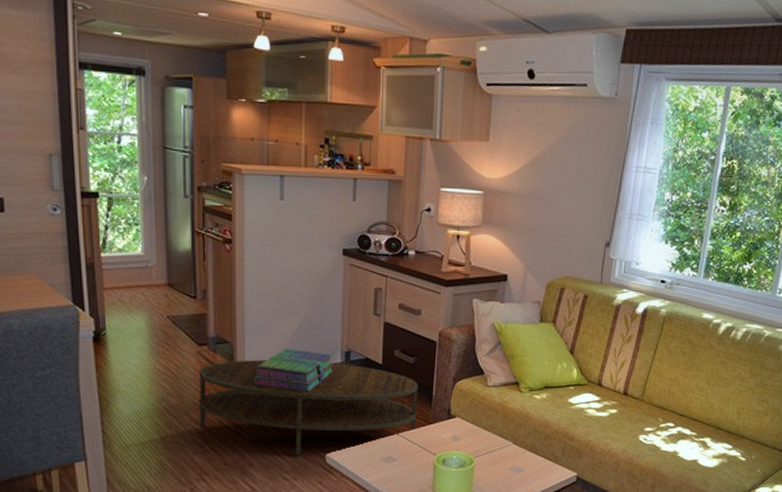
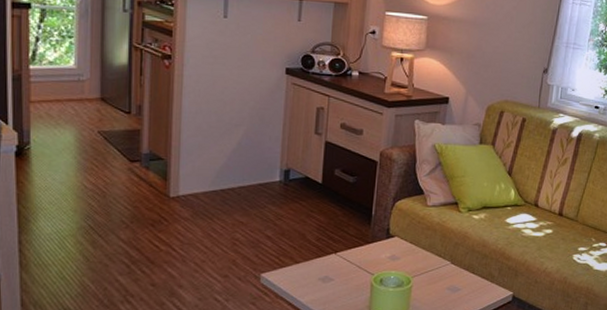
coffee table: present [198,360,419,456] -> none [126,177,358,276]
stack of books: present [253,348,334,392] -> none [187,166,273,211]

